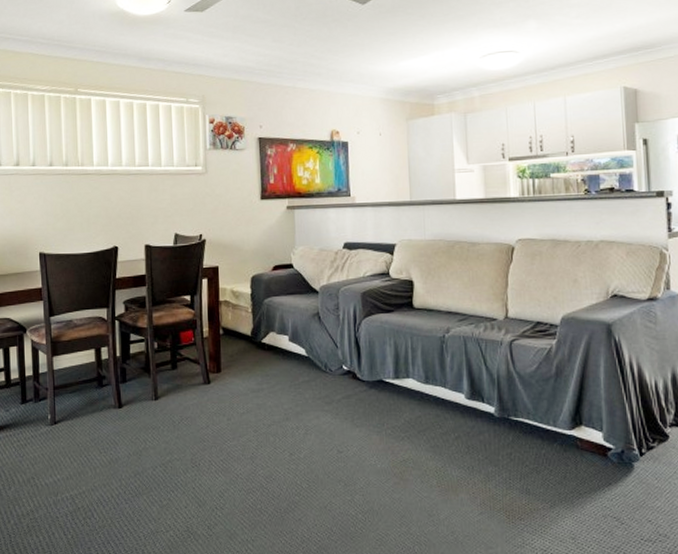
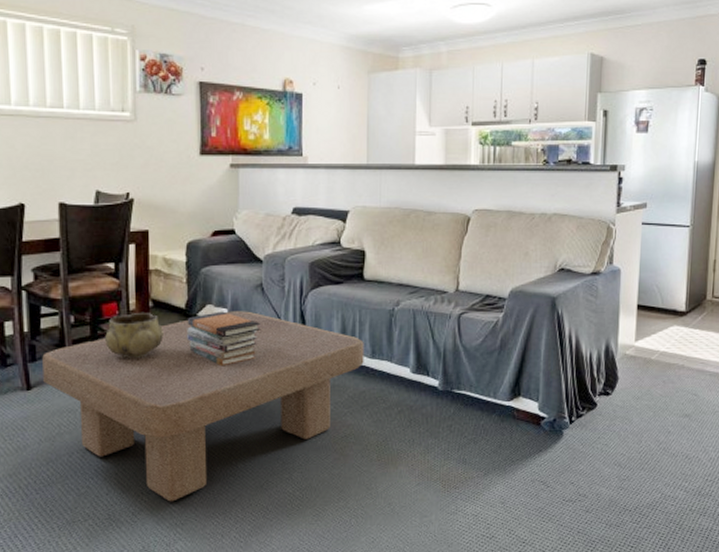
coffee table: none [131,338,418,518] -> present [42,311,364,502]
decorative bowl: none [183,340,233,380] -> present [105,313,164,358]
book stack: none [253,338,318,390] -> present [187,311,260,367]

